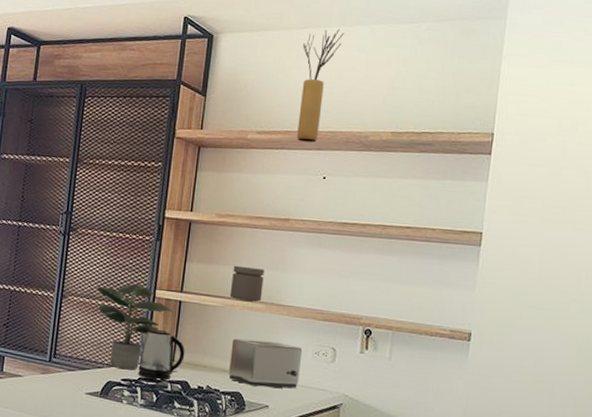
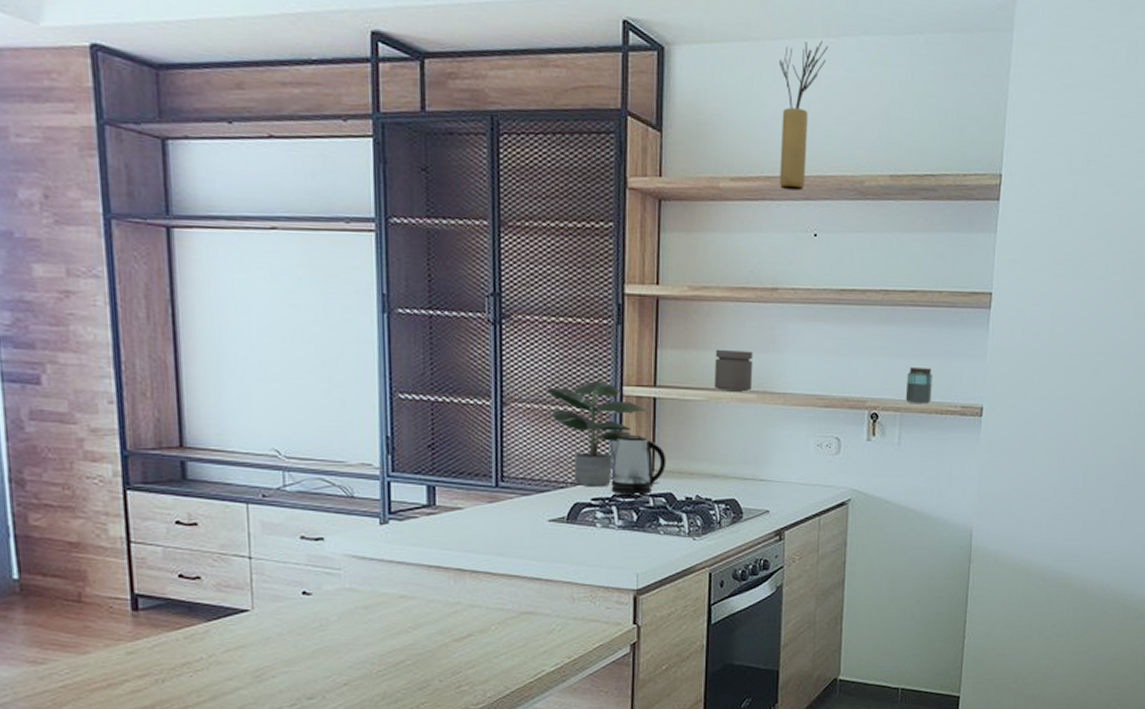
toaster: present [228,338,303,389] -> none [721,437,803,492]
peanut butter: none [397,293,425,326] -> present [905,368,934,404]

